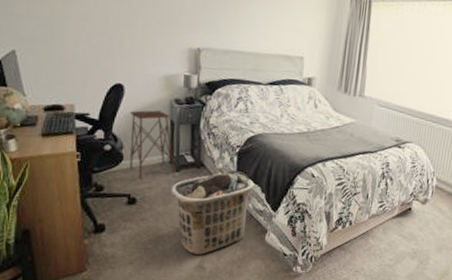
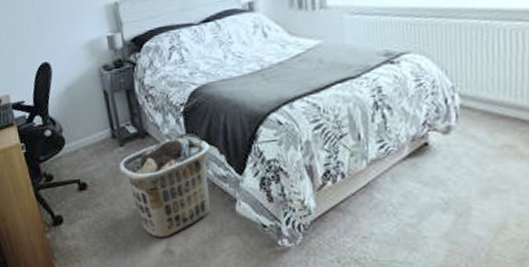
side table: present [129,110,175,179] -> none [61,82,119,162]

